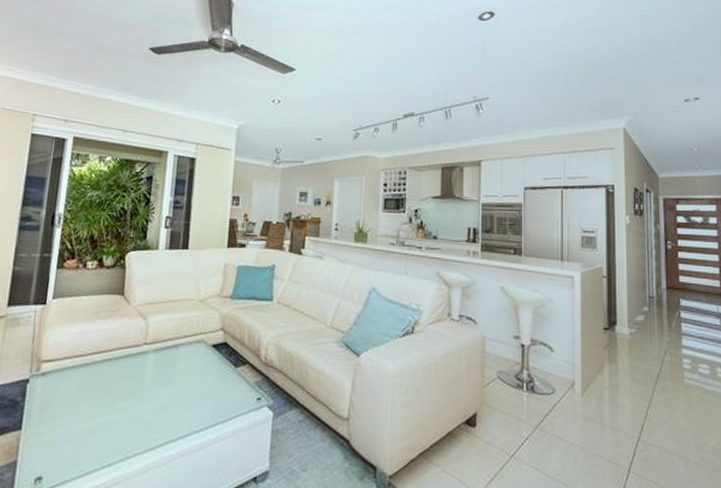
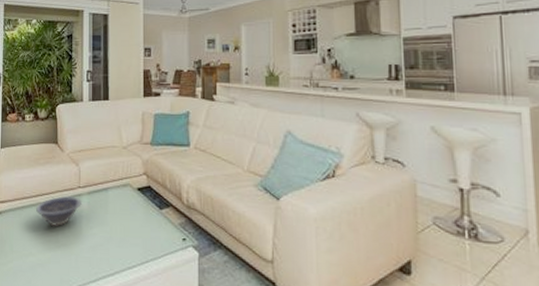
decorative bowl: none [90,354,148,388] -> present [36,196,83,226]

